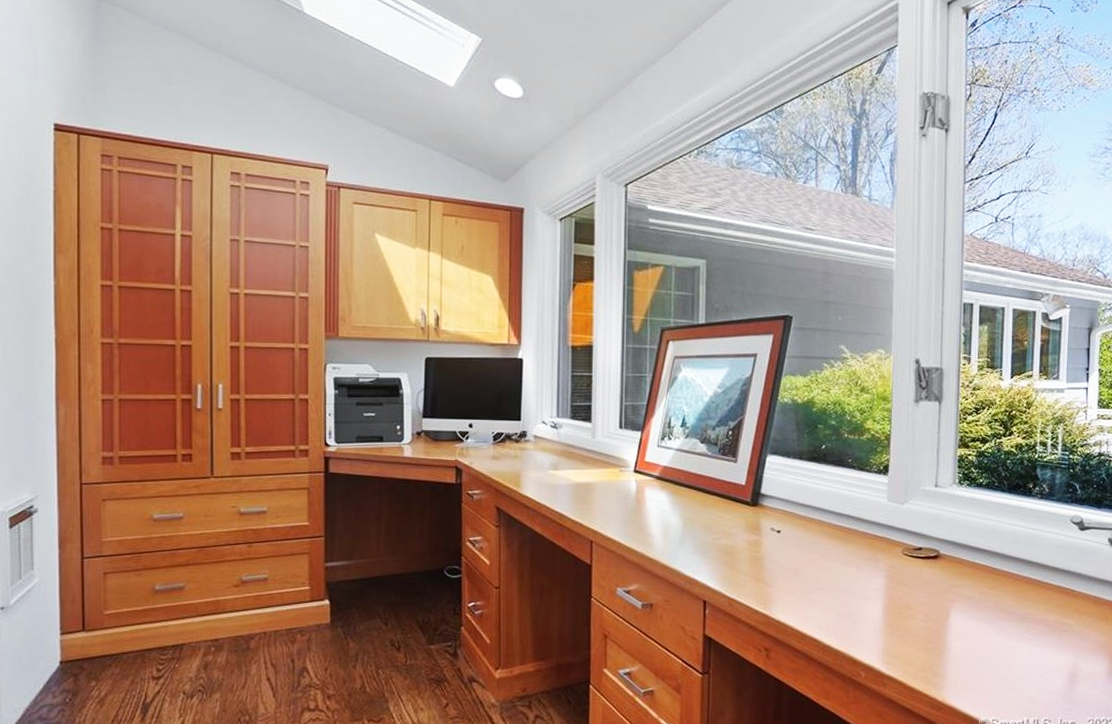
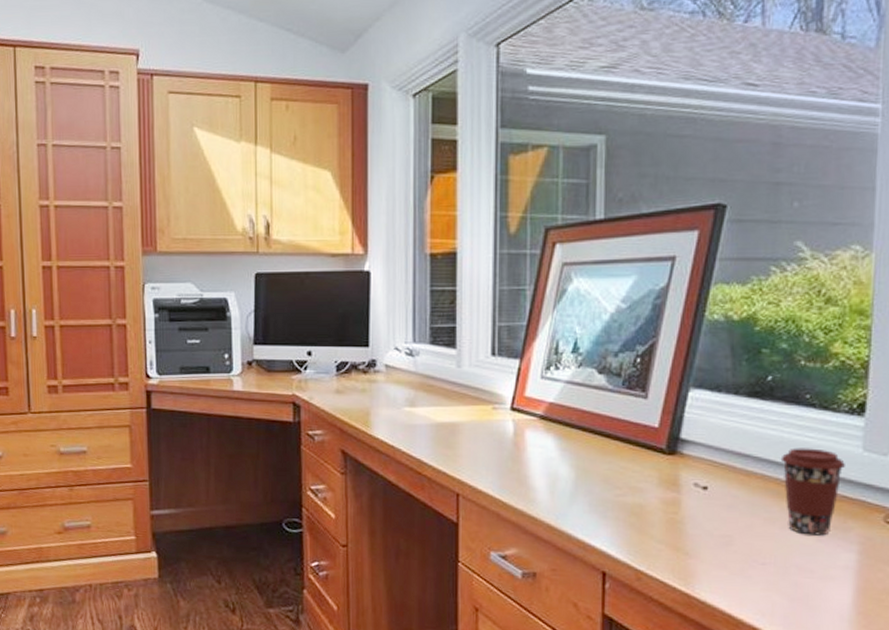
coffee cup: none [831,499,876,566] -> present [780,448,845,536]

